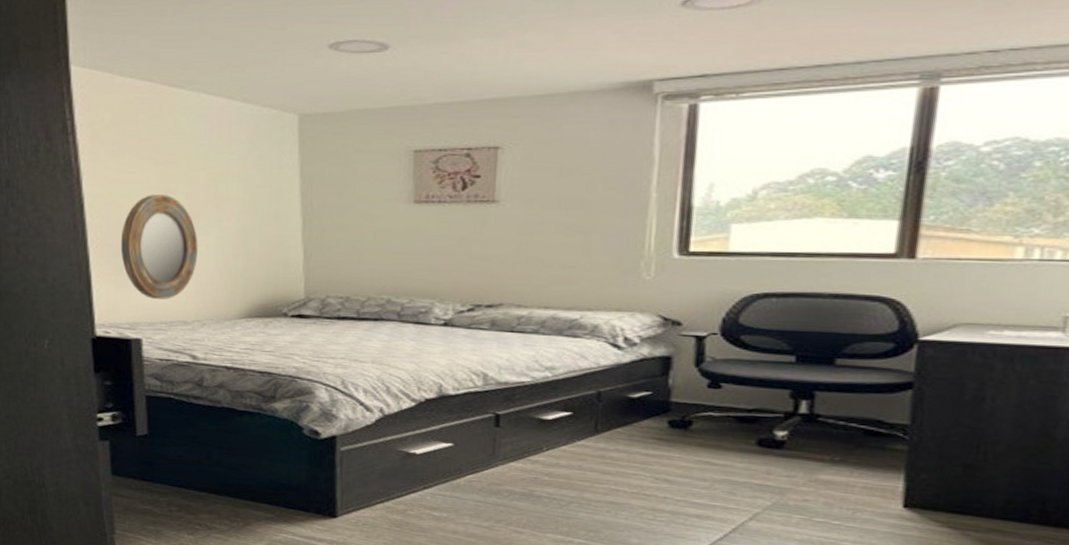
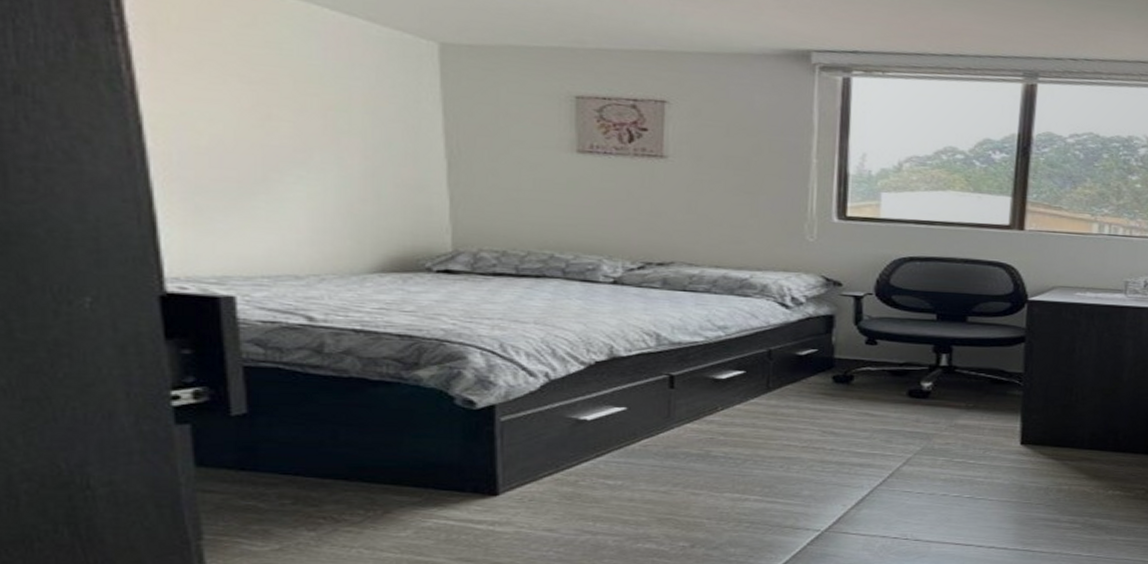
home mirror: present [120,195,198,299] -> none [200,120,312,249]

